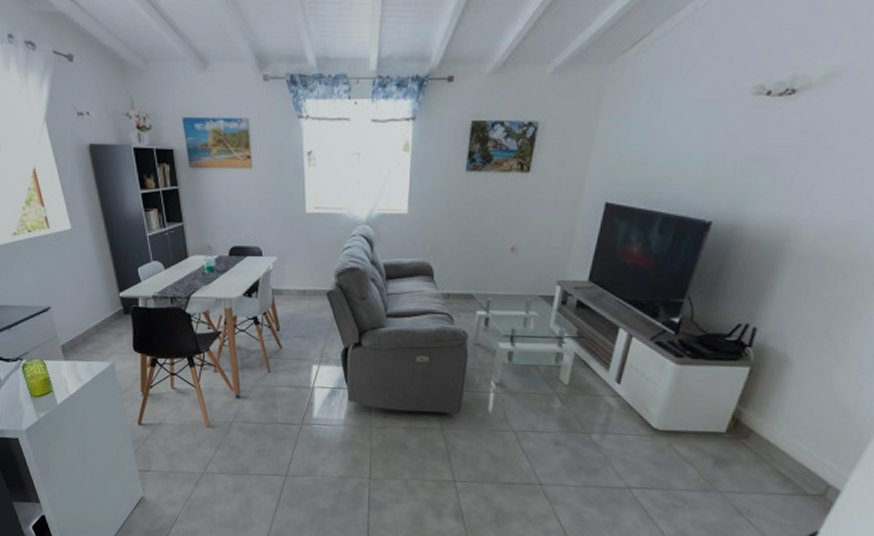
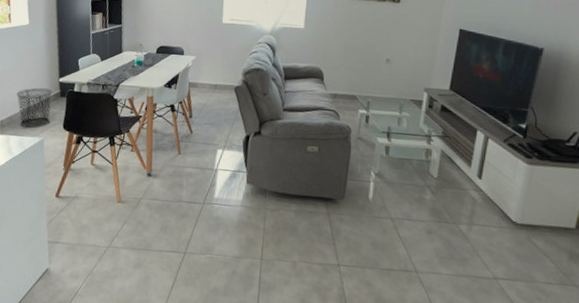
waste bin: none [73,305,118,351] -> present [16,88,53,128]

